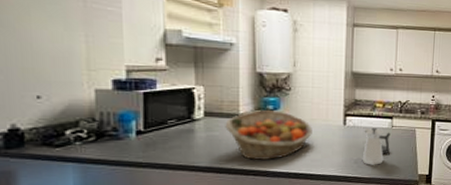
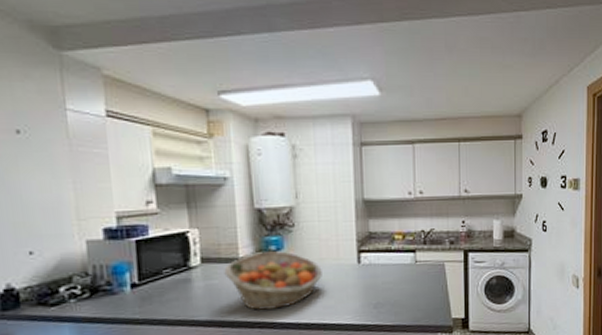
coffee maker: present [362,127,391,165] -> none [382,264,415,310]

